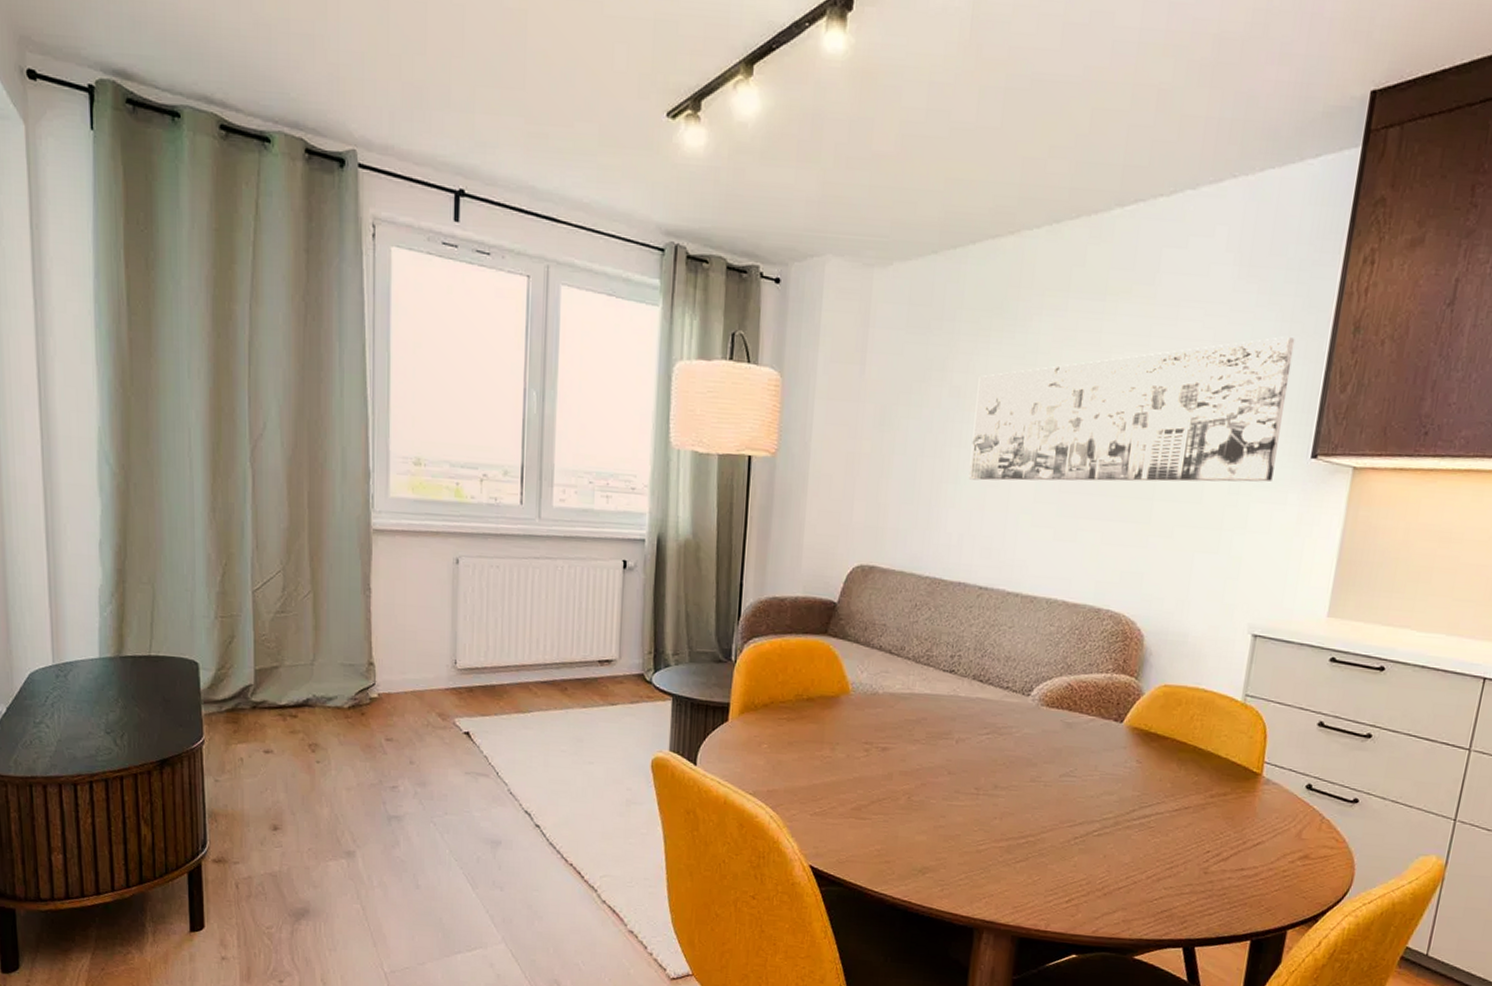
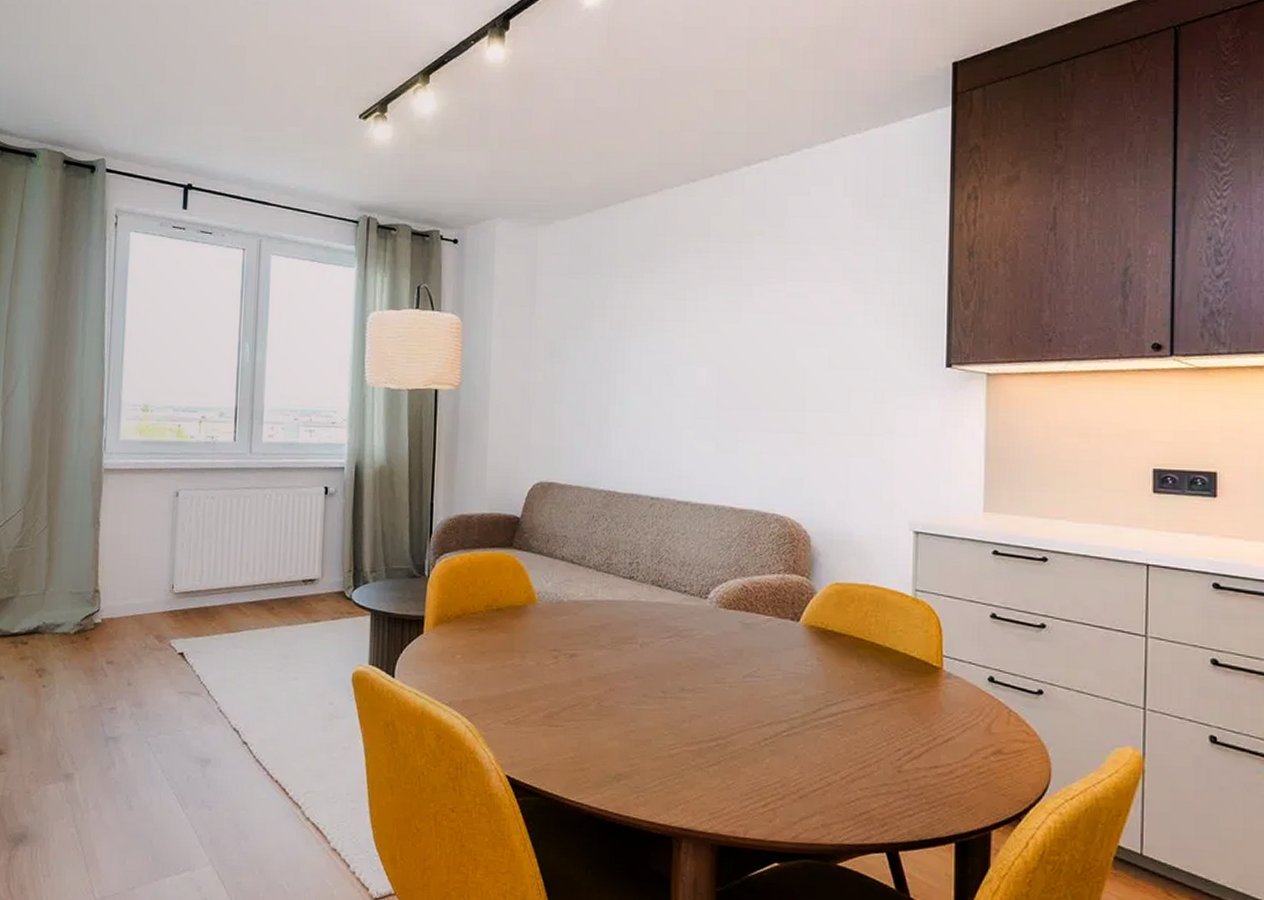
wall art: present [968,336,1295,482] -> none [633,263,916,401]

